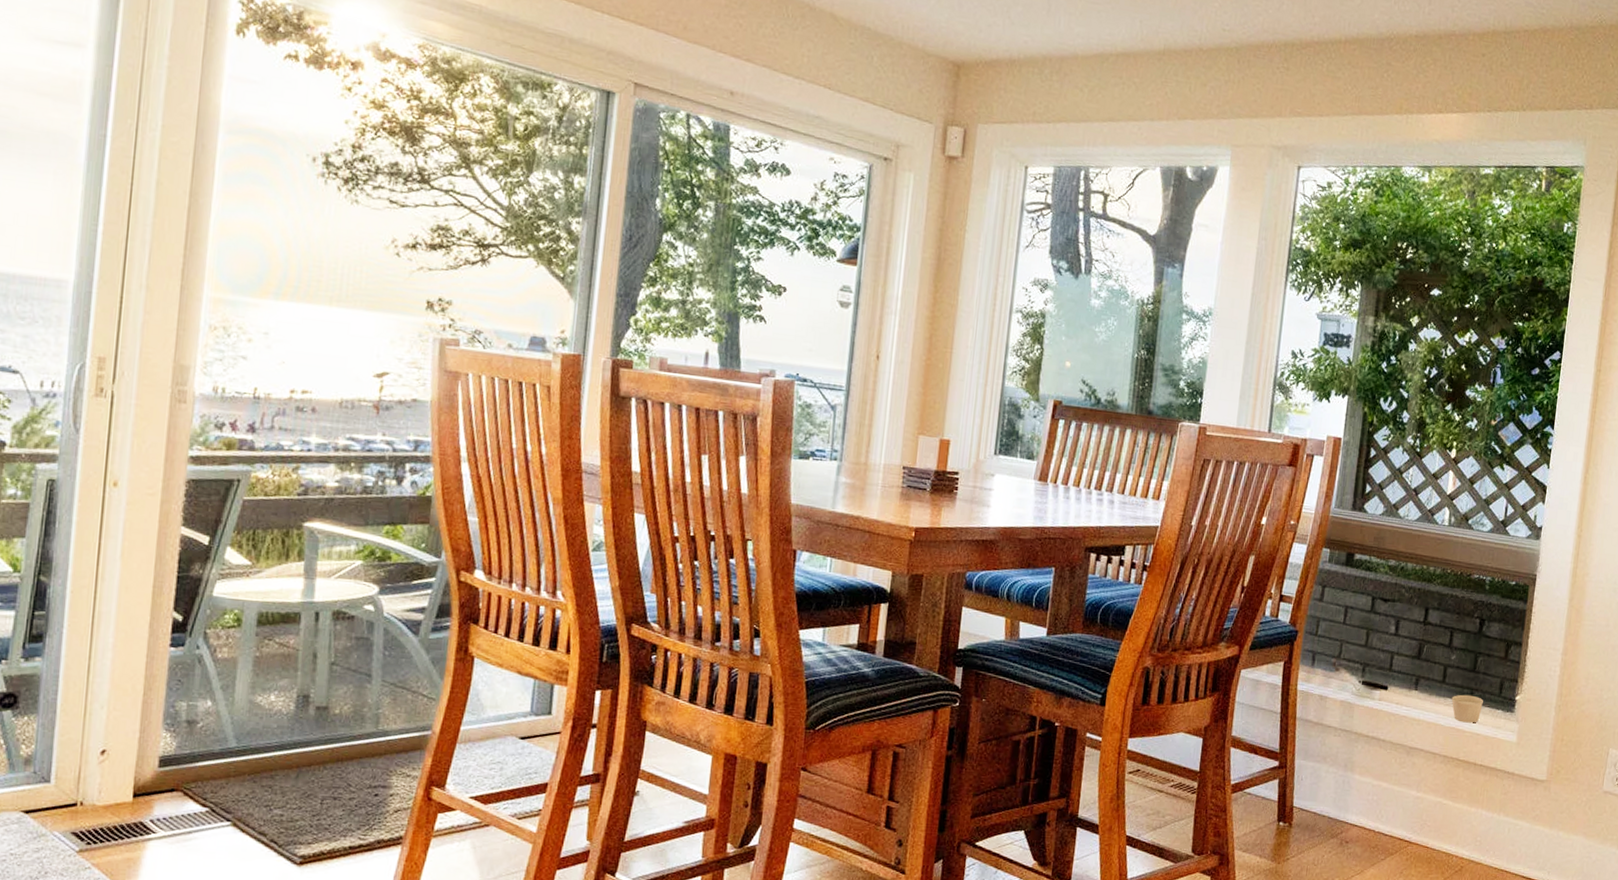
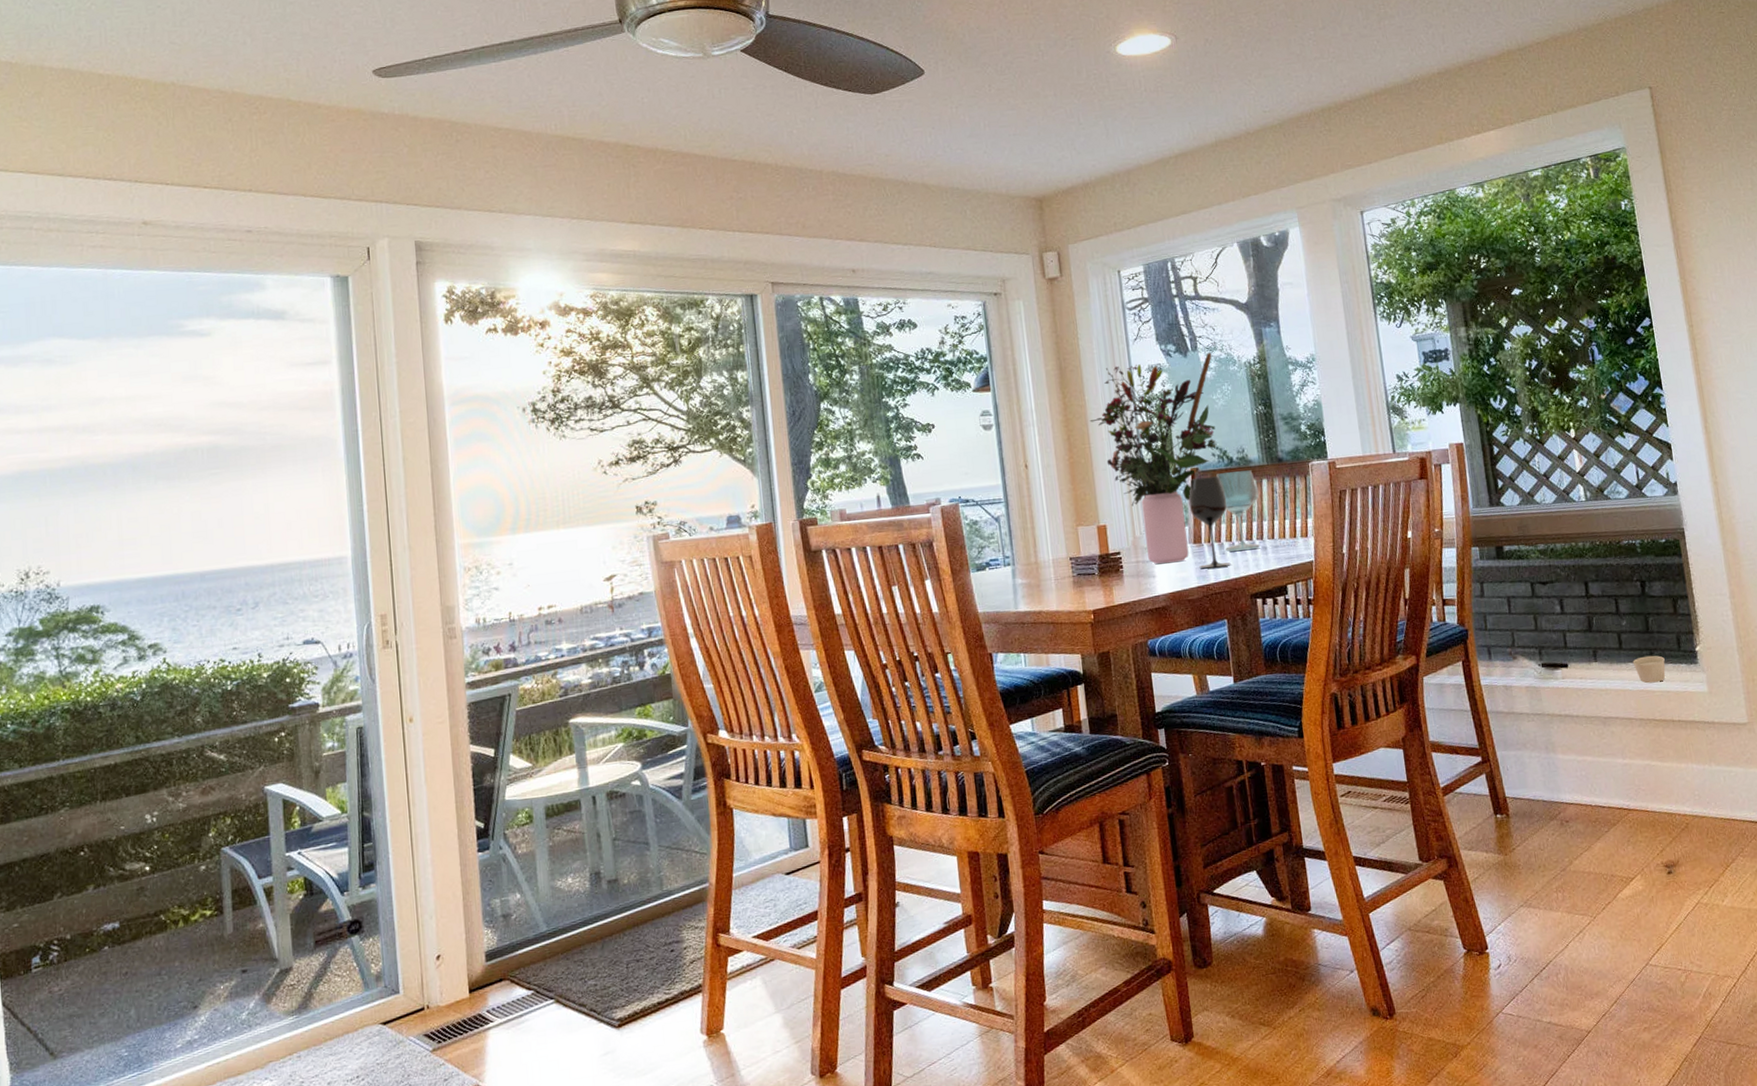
bouquet: none [958,270,1105,497] -> present [1090,352,1217,564]
wine glass: none [1038,412,1085,513] -> present [1188,476,1231,569]
wine glass: none [1071,412,1120,501] -> present [1216,470,1260,552]

